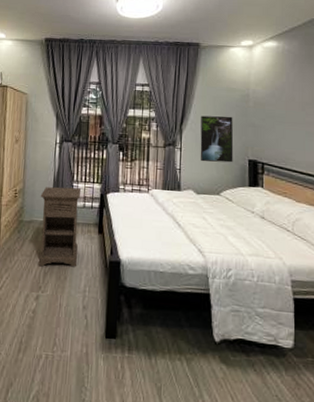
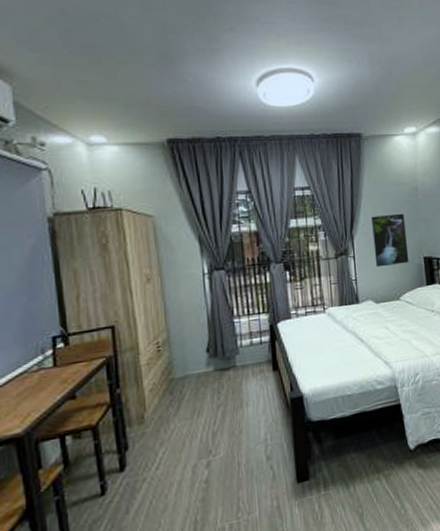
nightstand: present [38,187,81,267] -> none [193,323,253,428]

